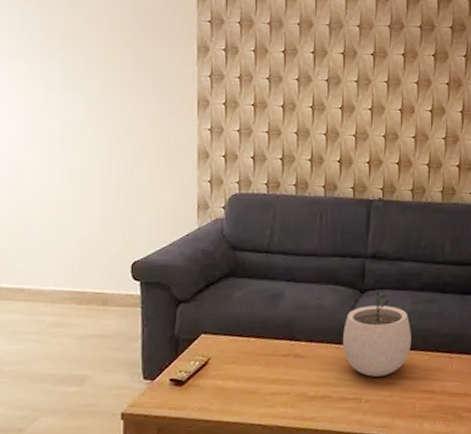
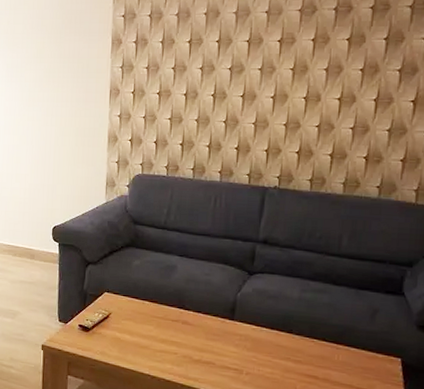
plant pot: present [342,291,411,377] -> none [227,275,298,354]

